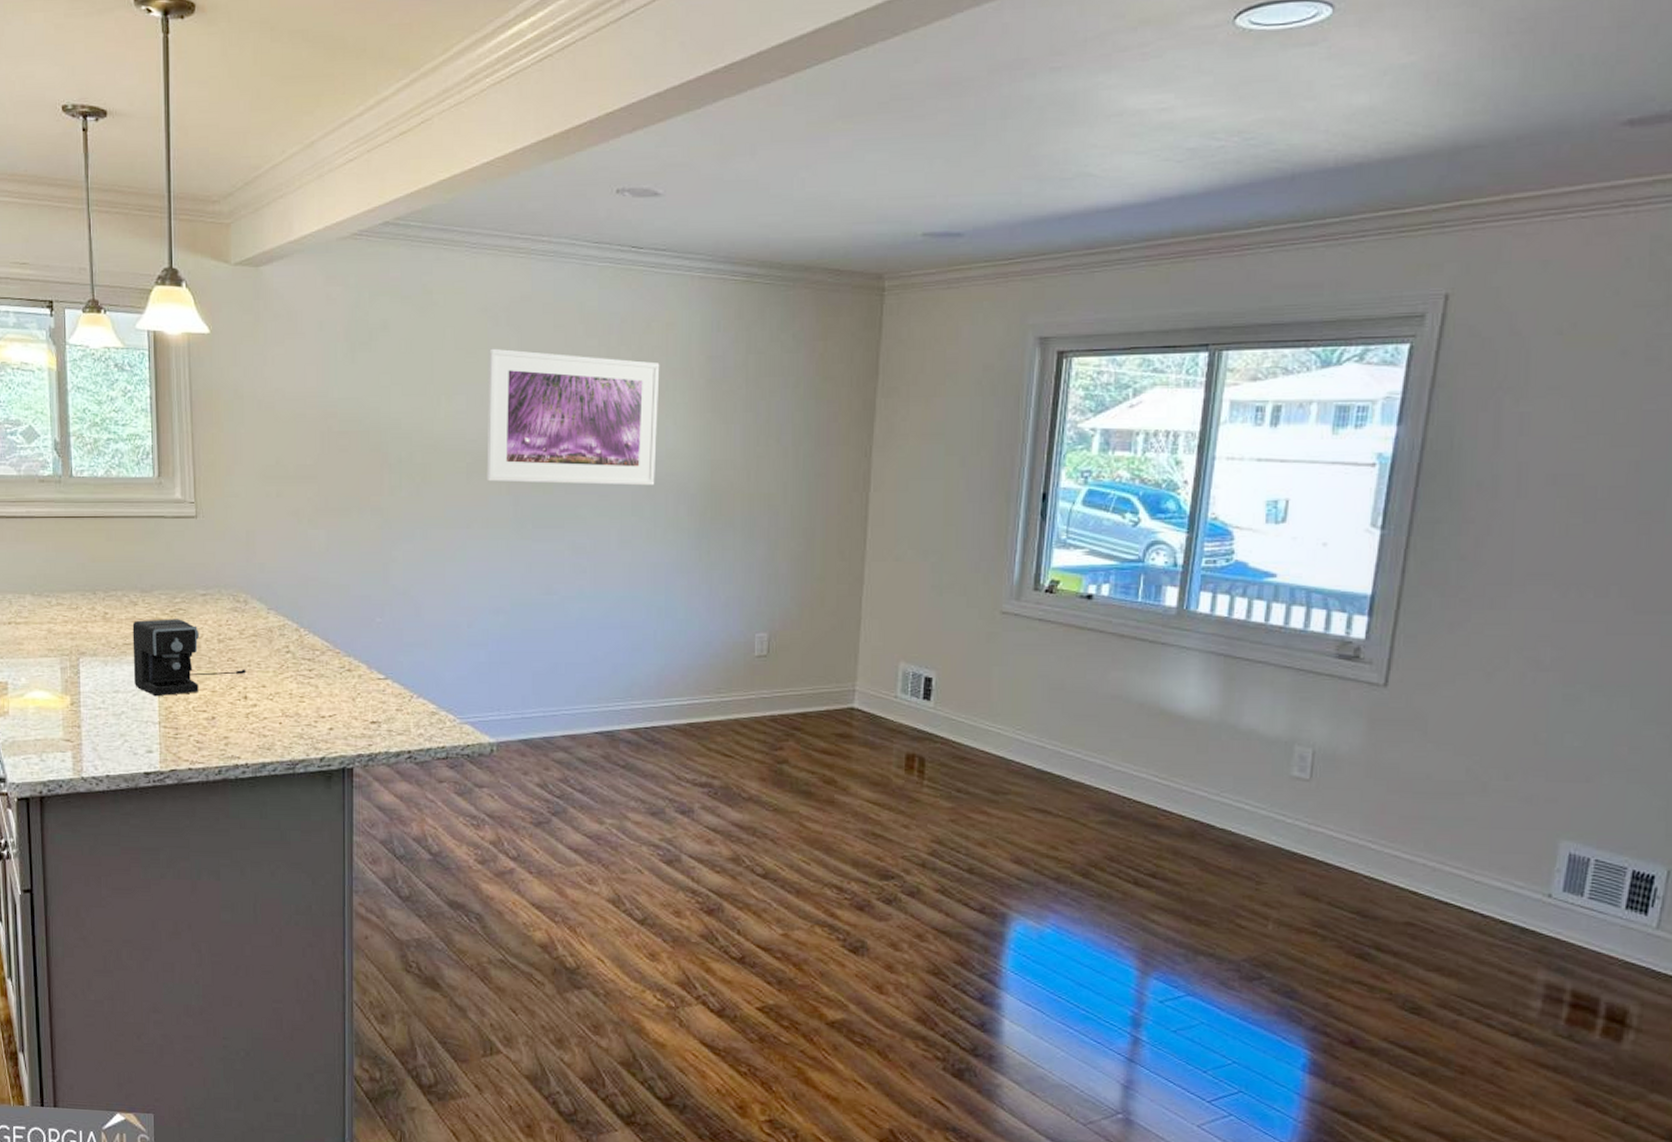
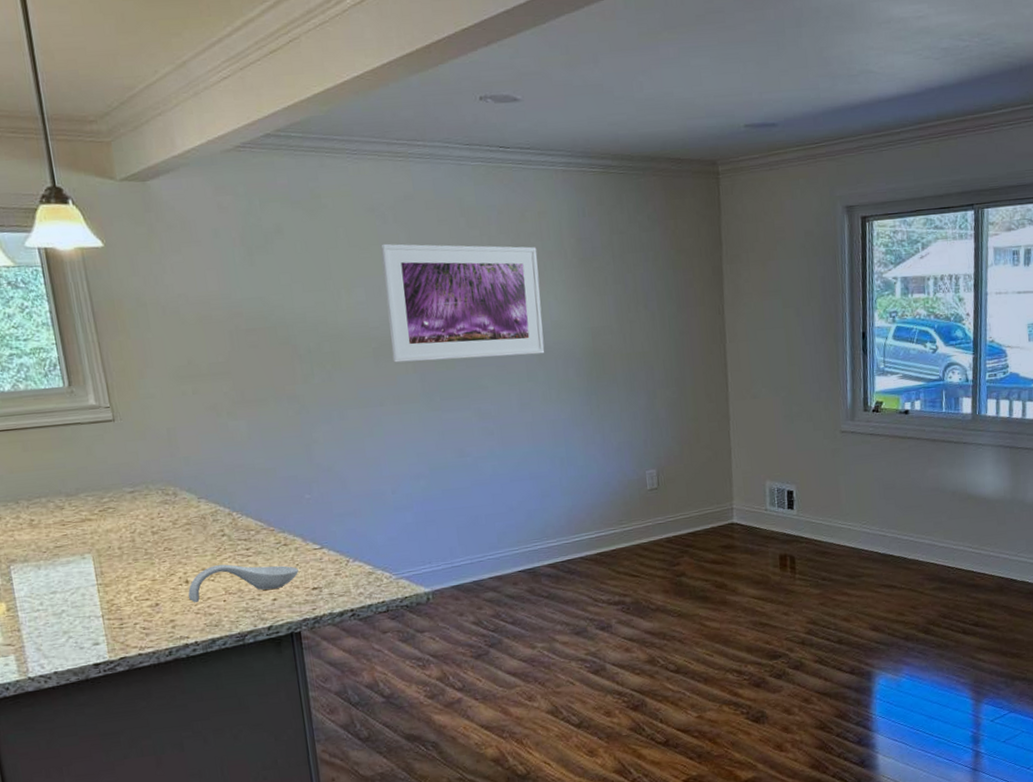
coffee maker: present [132,619,246,697] -> none [61,517,185,592]
spoon rest: none [244,684,359,721] -> present [188,564,299,603]

